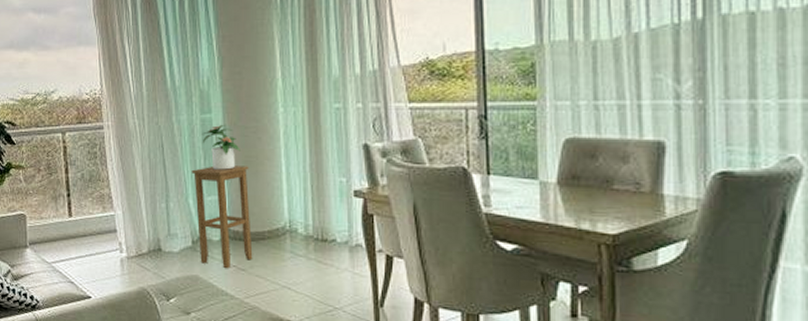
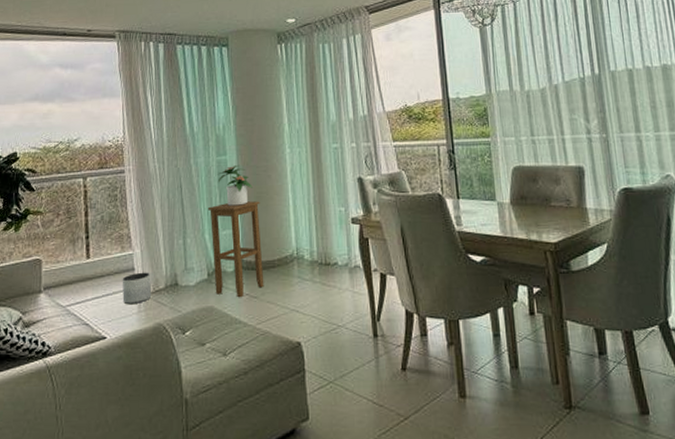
planter: none [104,234,135,267] -> present [122,272,152,305]

